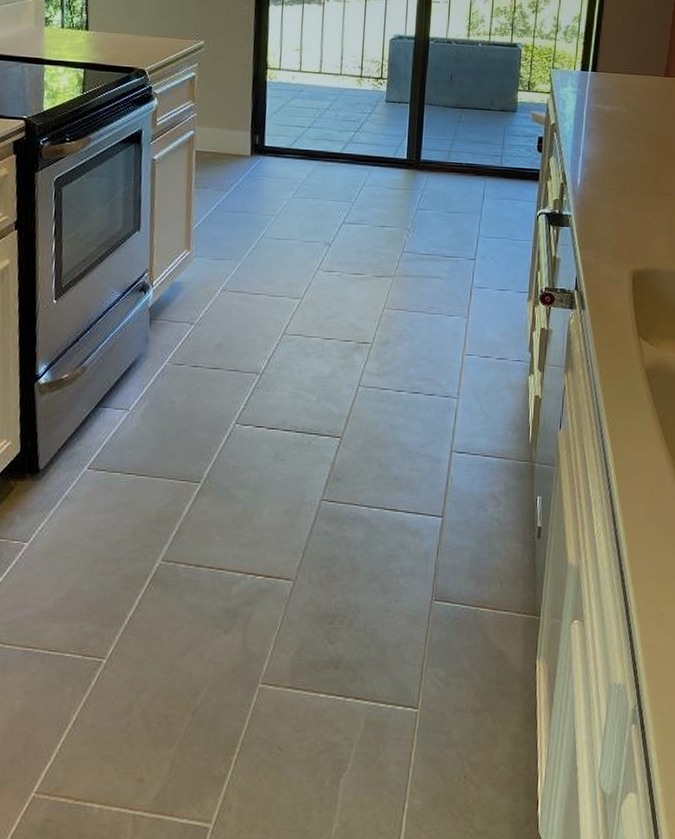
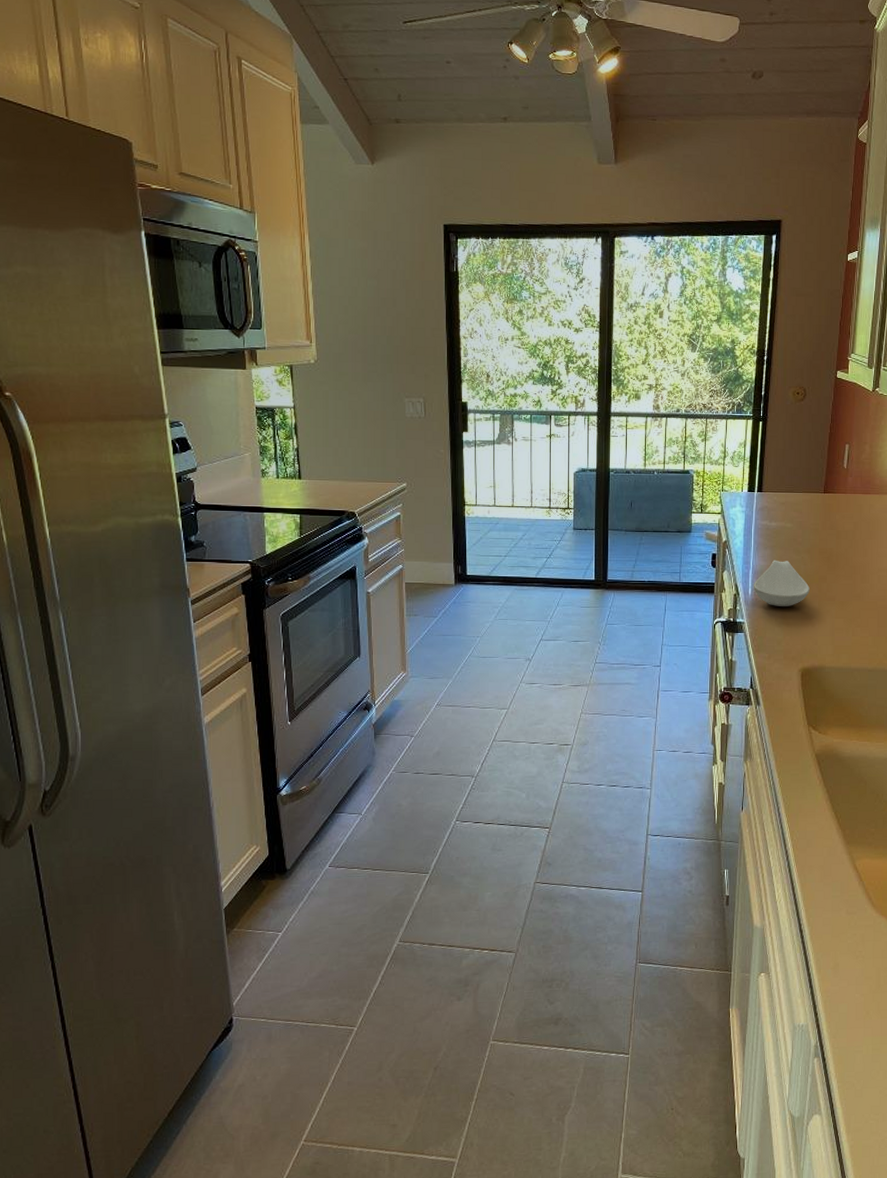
spoon rest: none [583,147,646,200] -> present [754,560,810,606]

